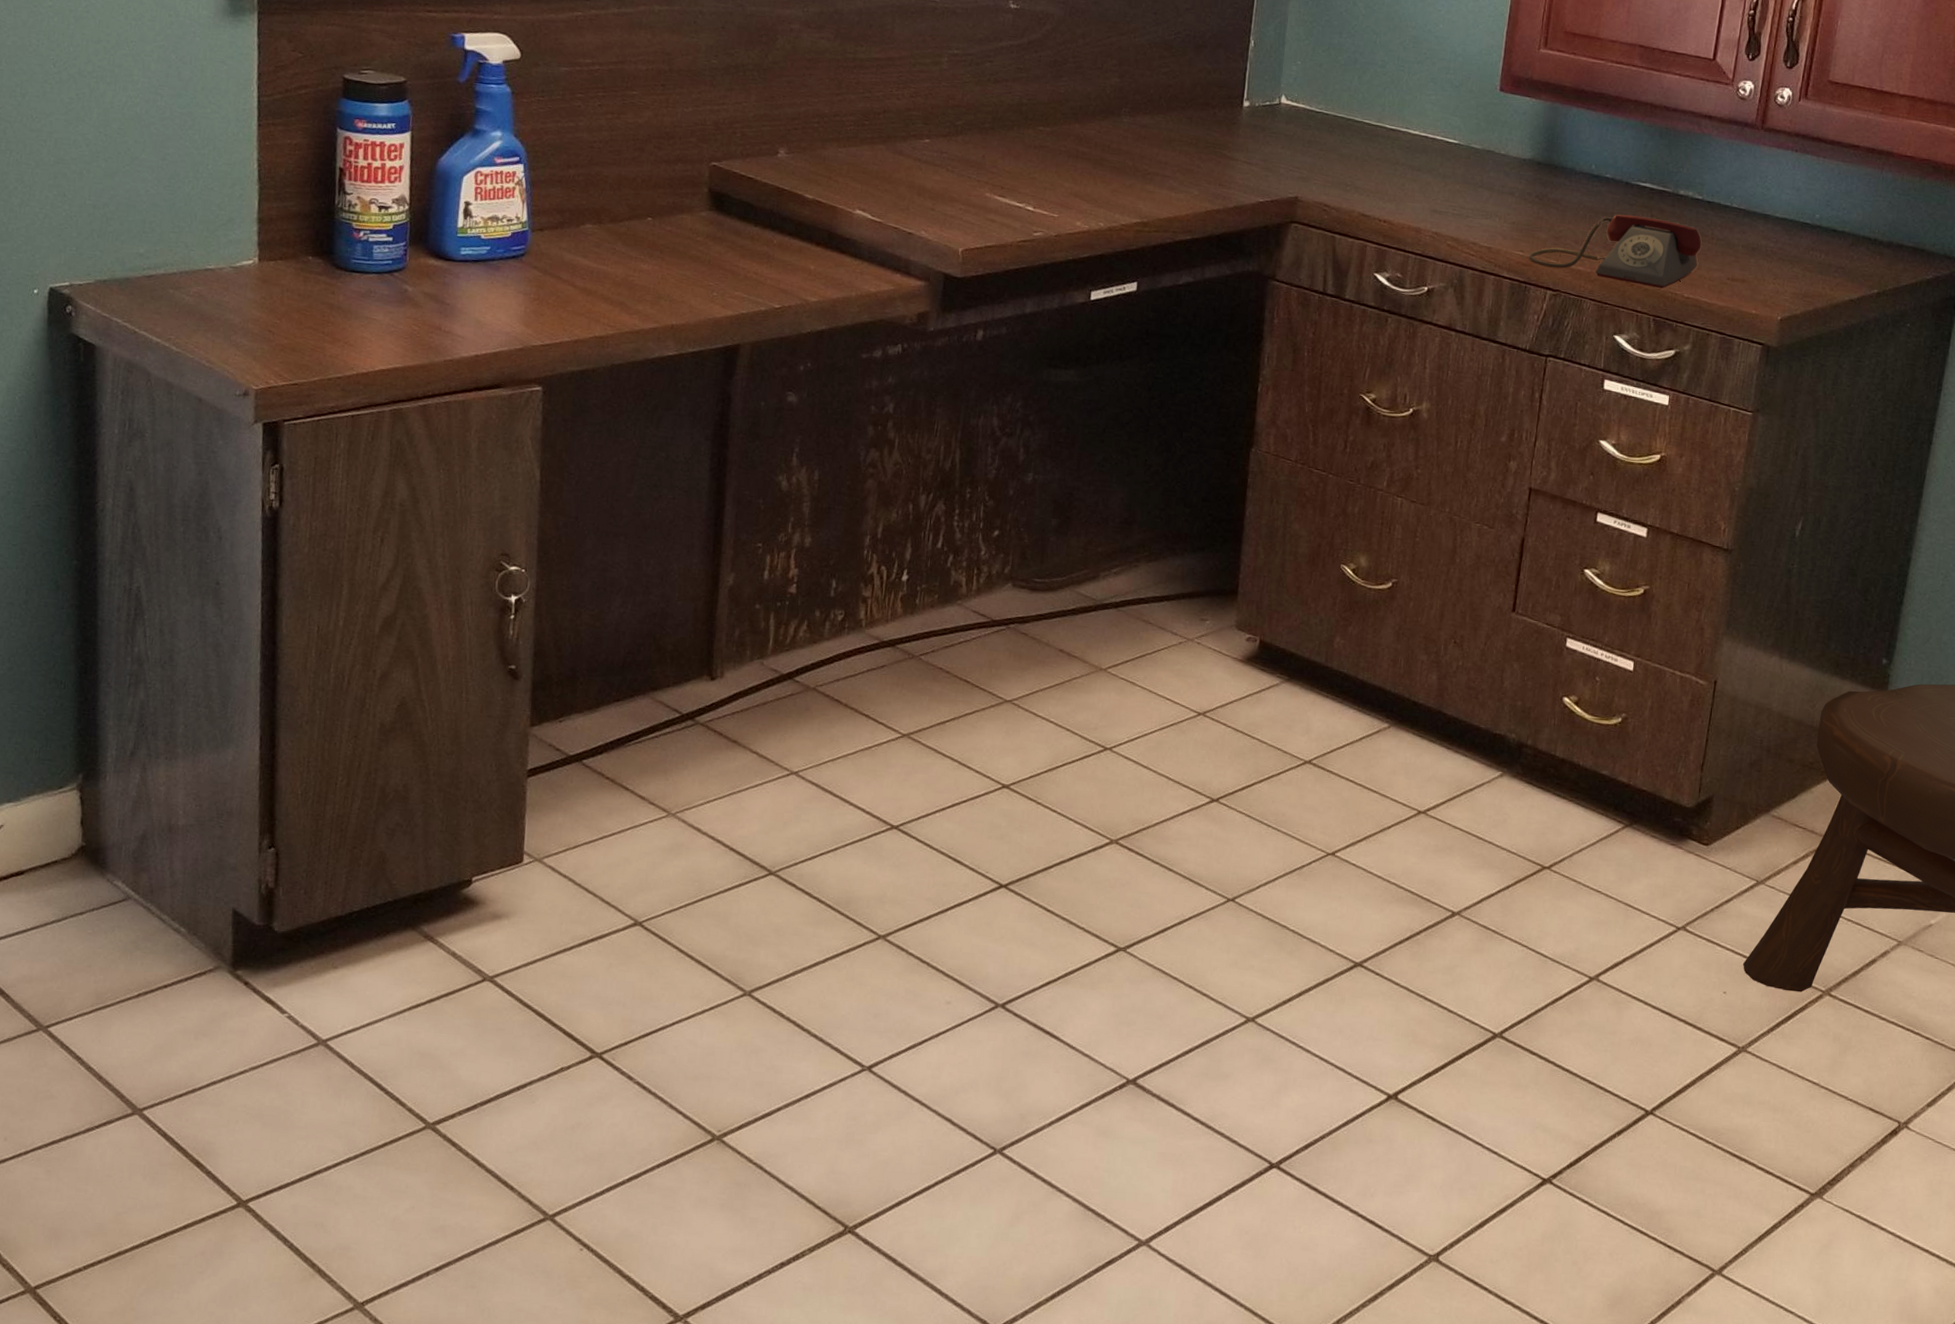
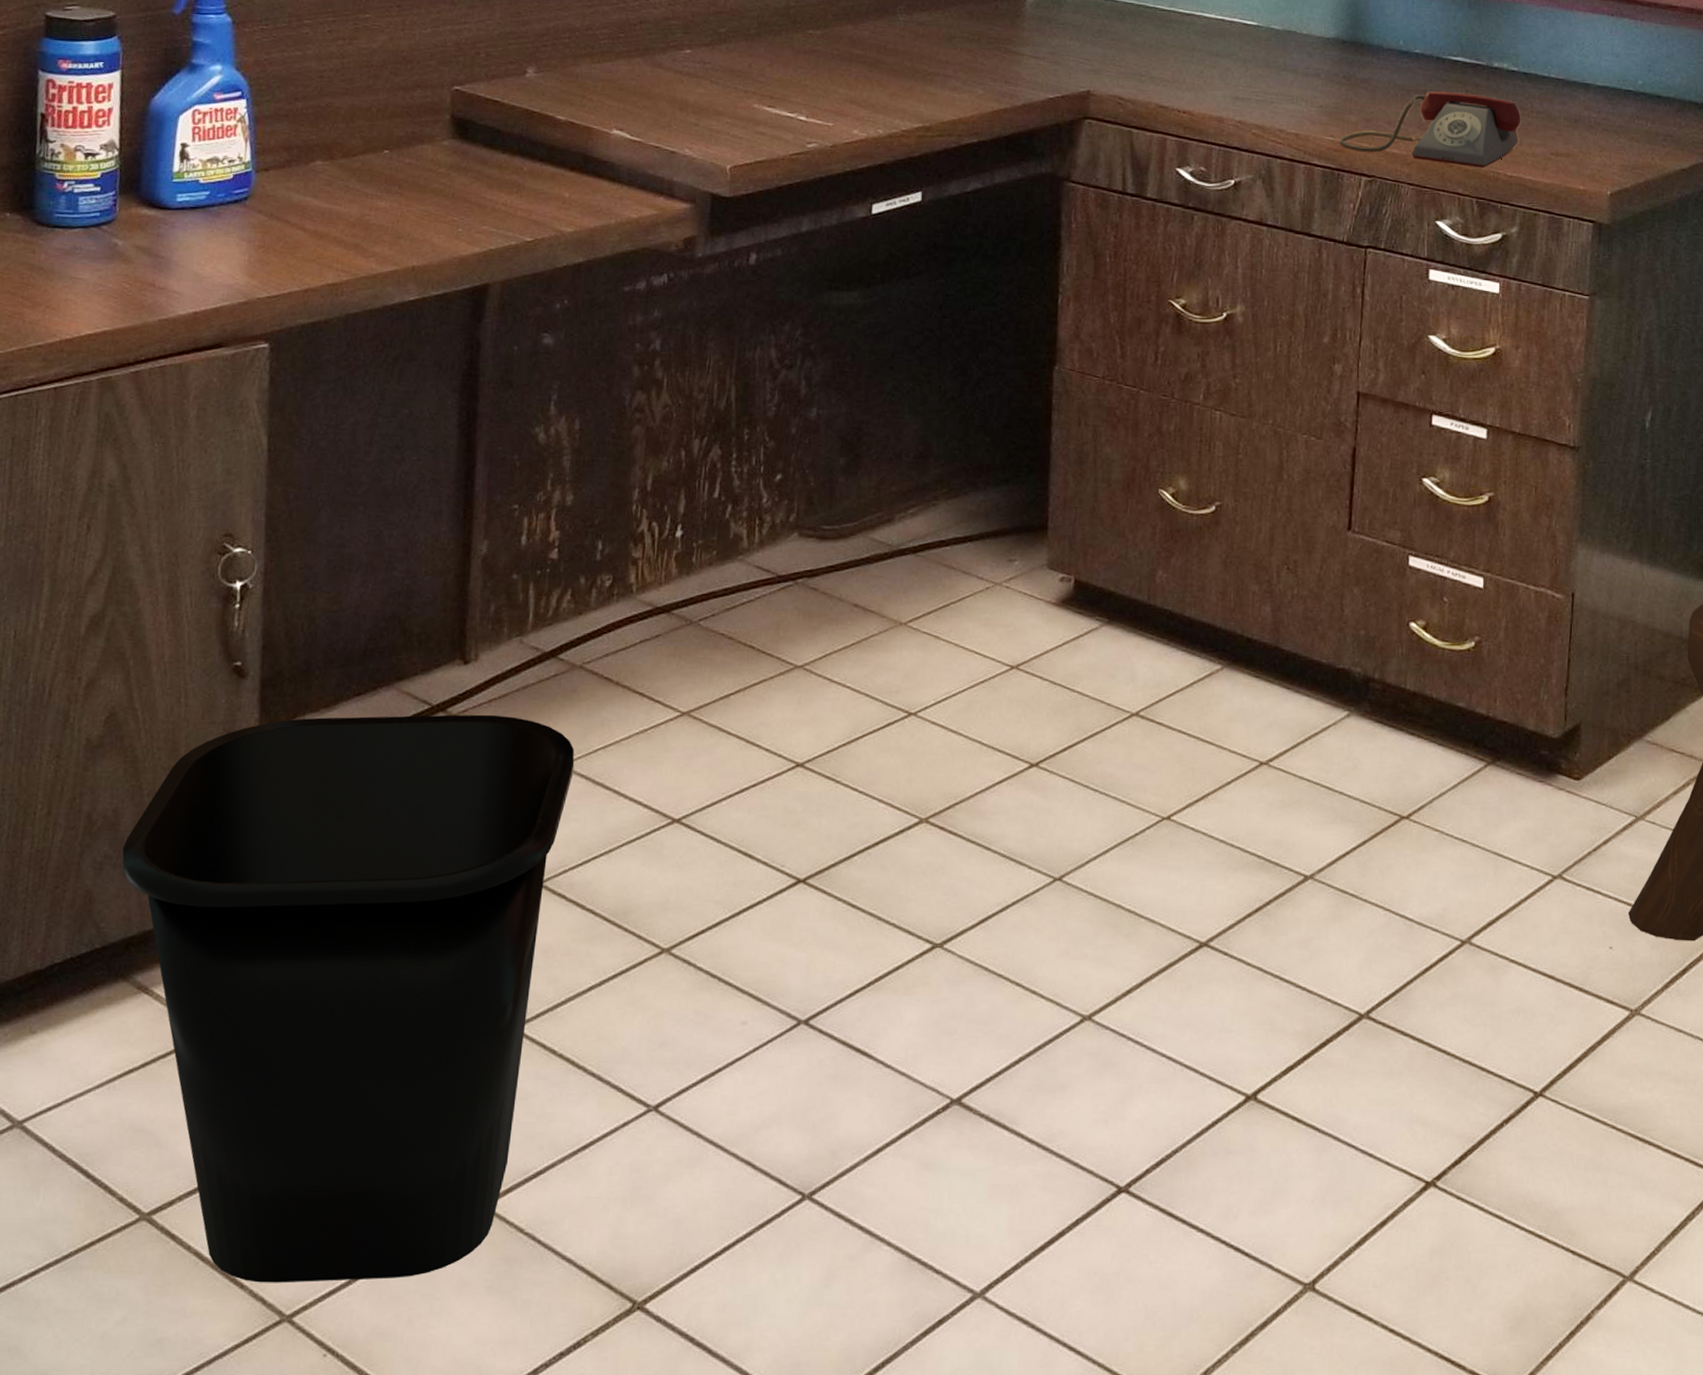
waste bin: none [411,717,807,1192] -> present [122,714,575,1283]

